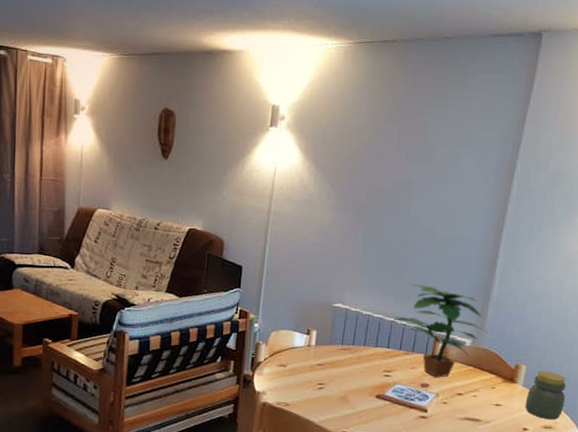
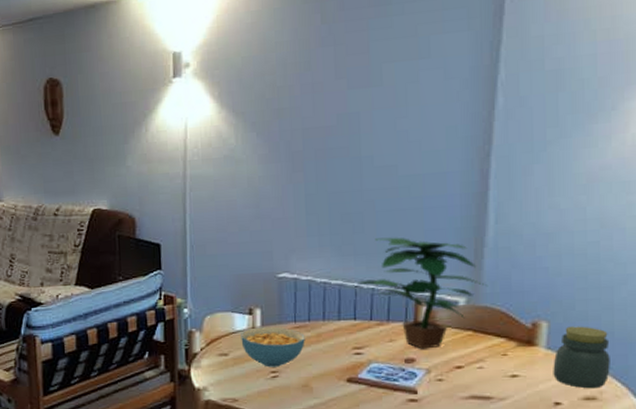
cereal bowl: none [298,345,349,380] -> present [241,326,305,367]

